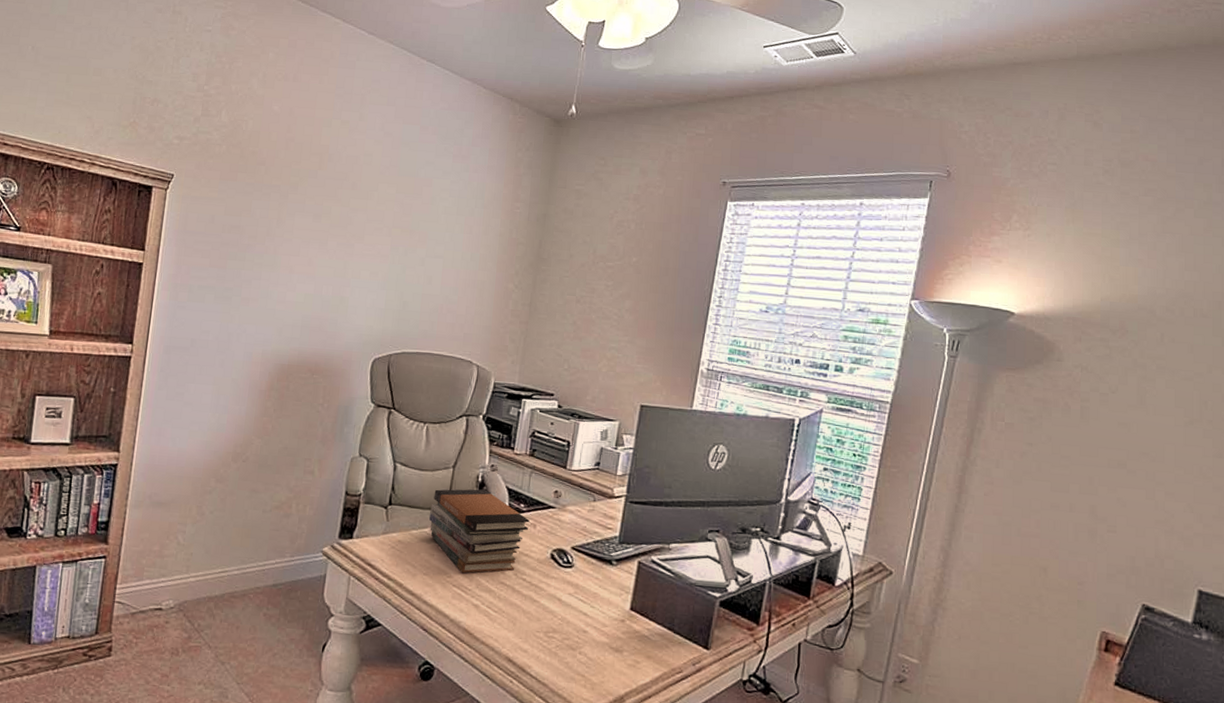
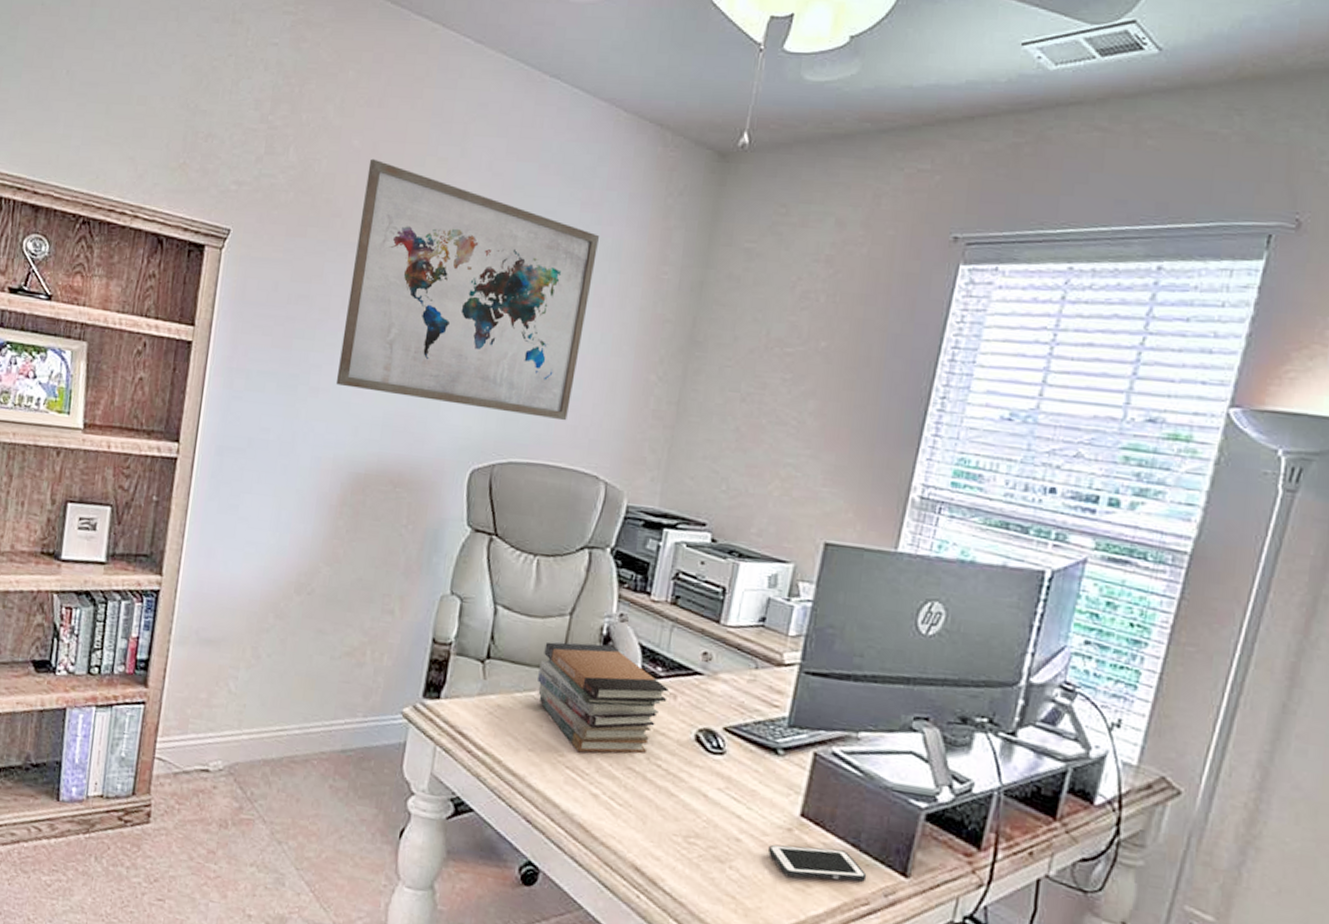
wall art: none [263,120,467,320] -> present [335,158,599,421]
cell phone: none [608,632,680,657] -> present [769,844,867,882]

